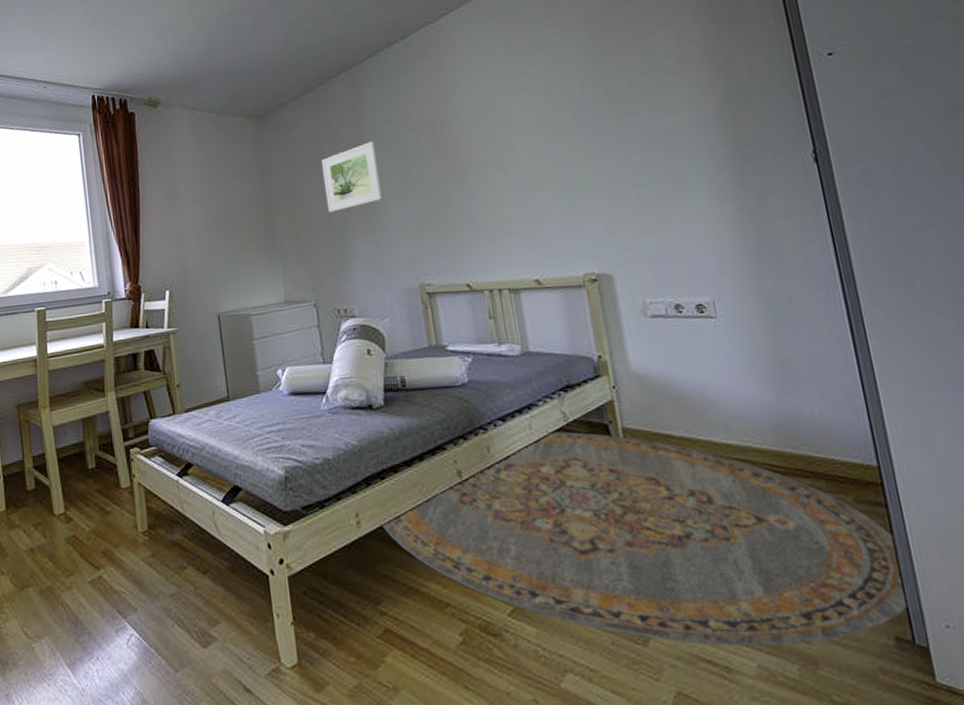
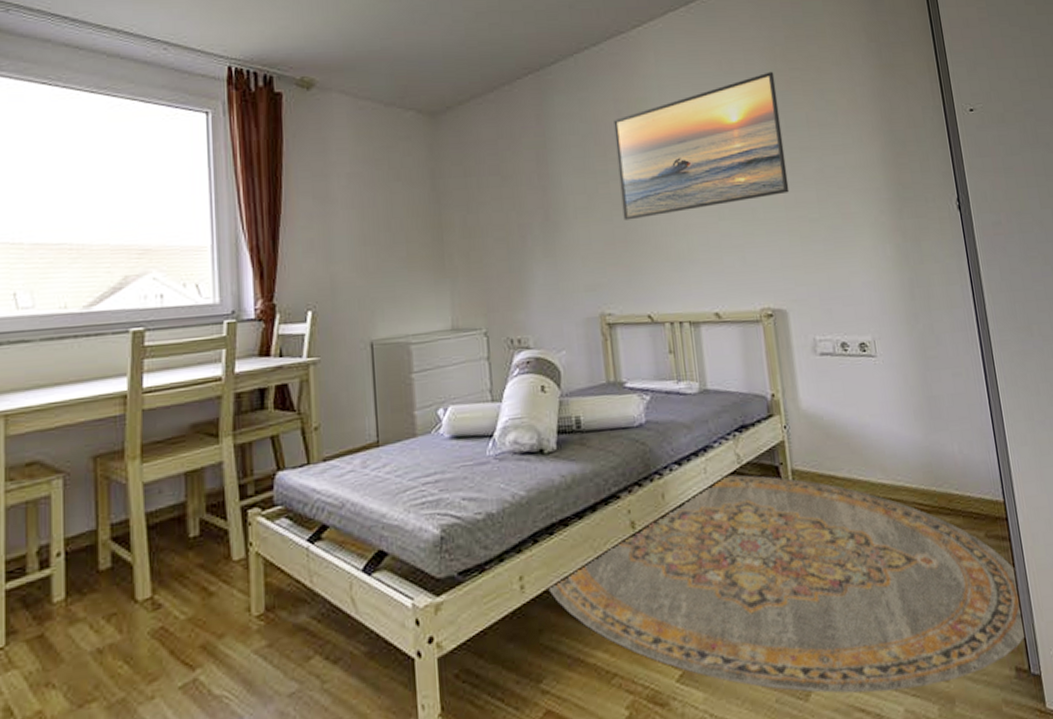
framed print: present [321,141,383,213] -> none [500,153,565,229]
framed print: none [425,41,612,198] -> present [613,71,790,221]

